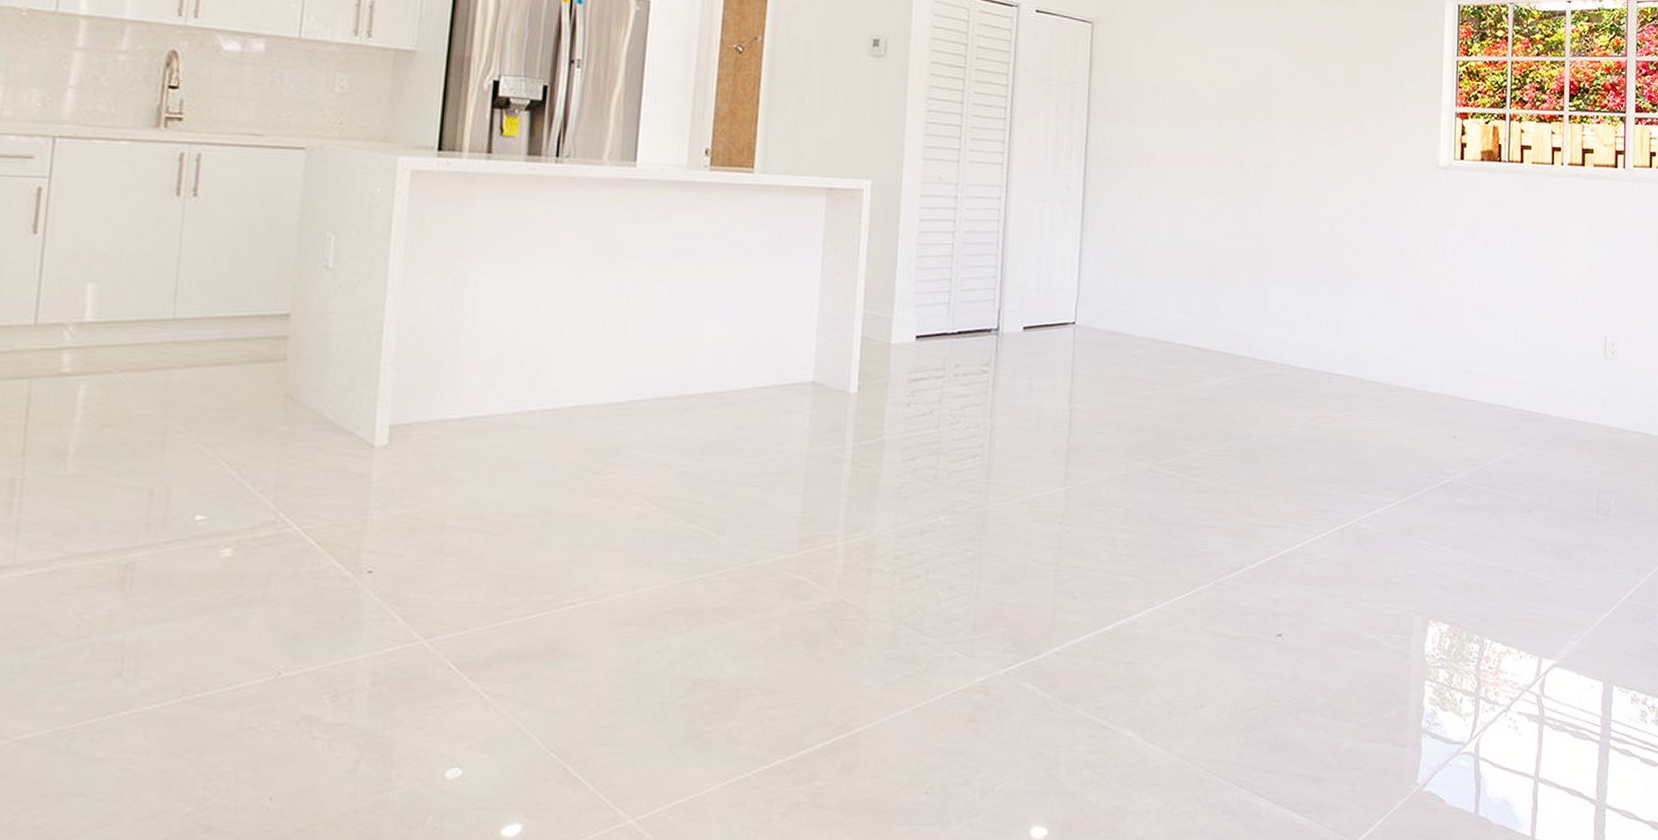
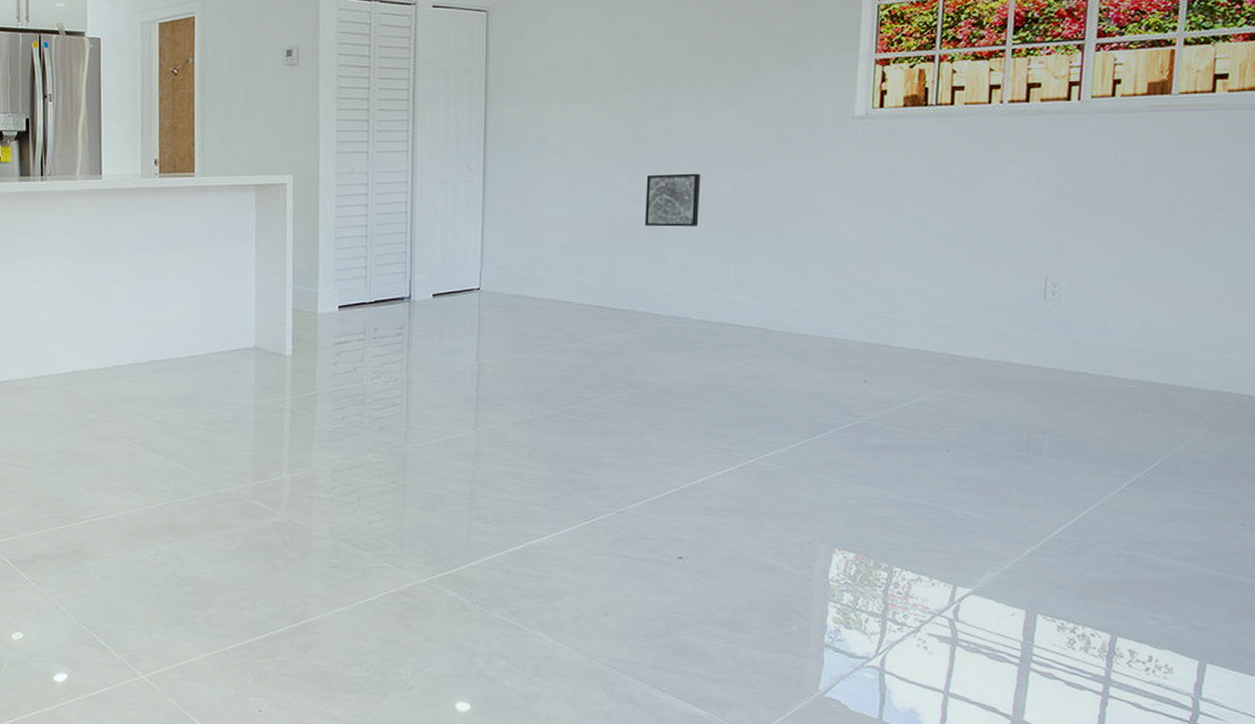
wall art: none [1246,210,1301,267] -> present [645,173,701,227]

